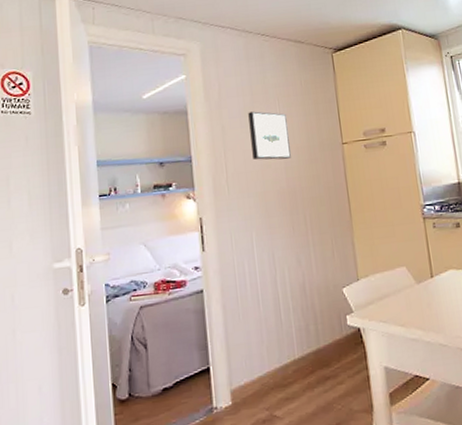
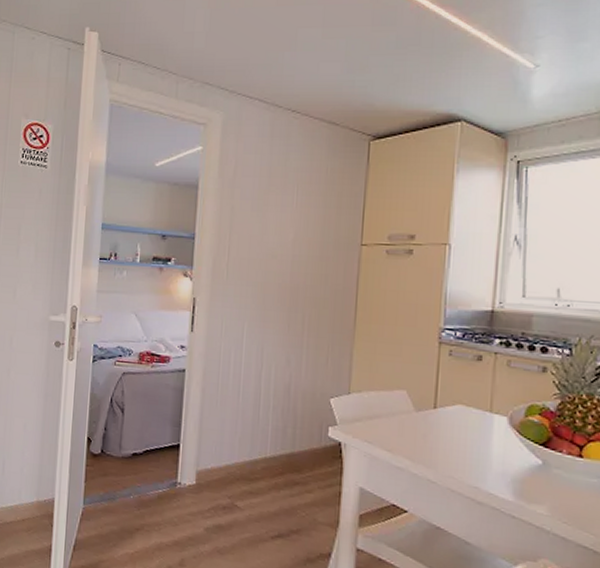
wall art: present [248,111,291,160] -> none [259,195,303,252]

